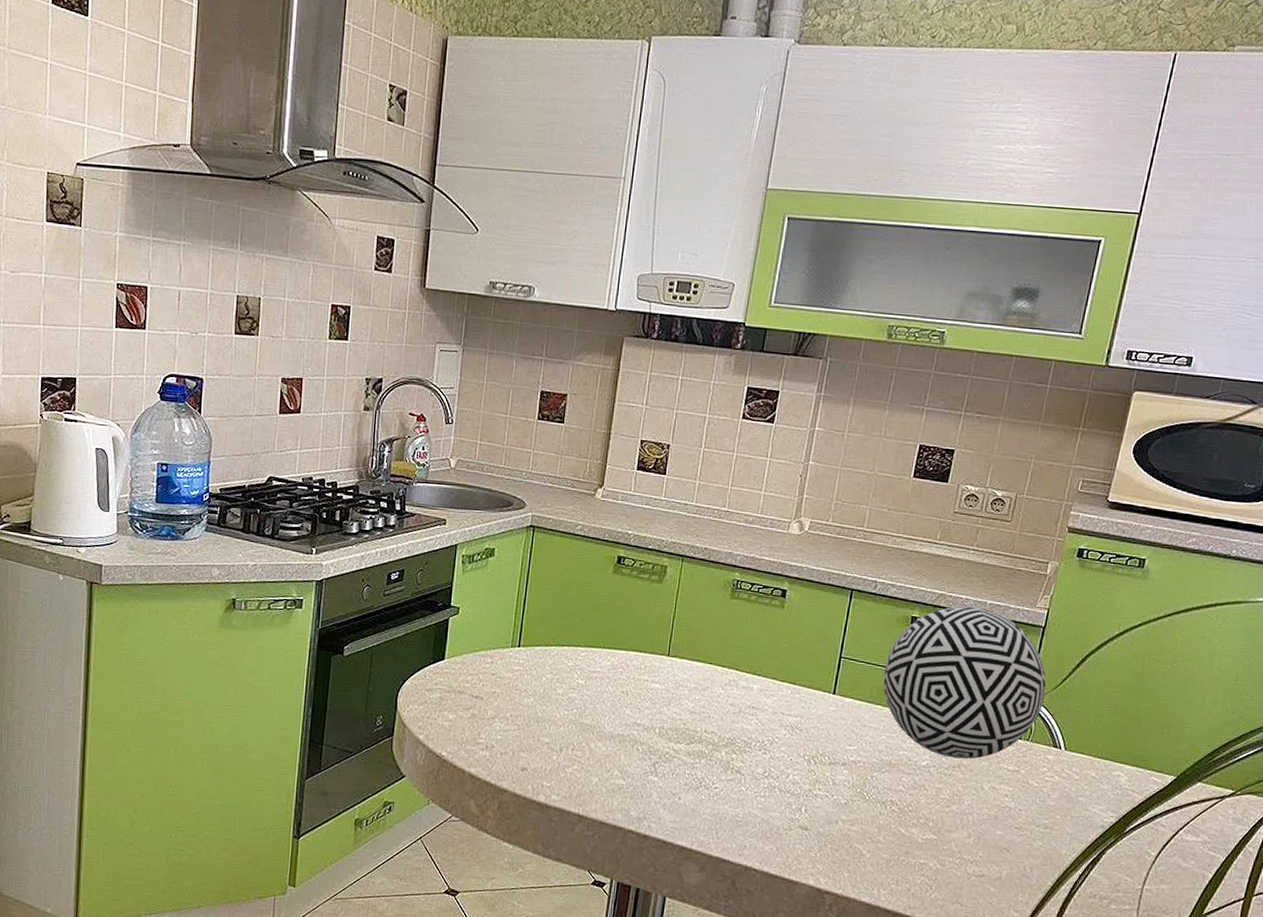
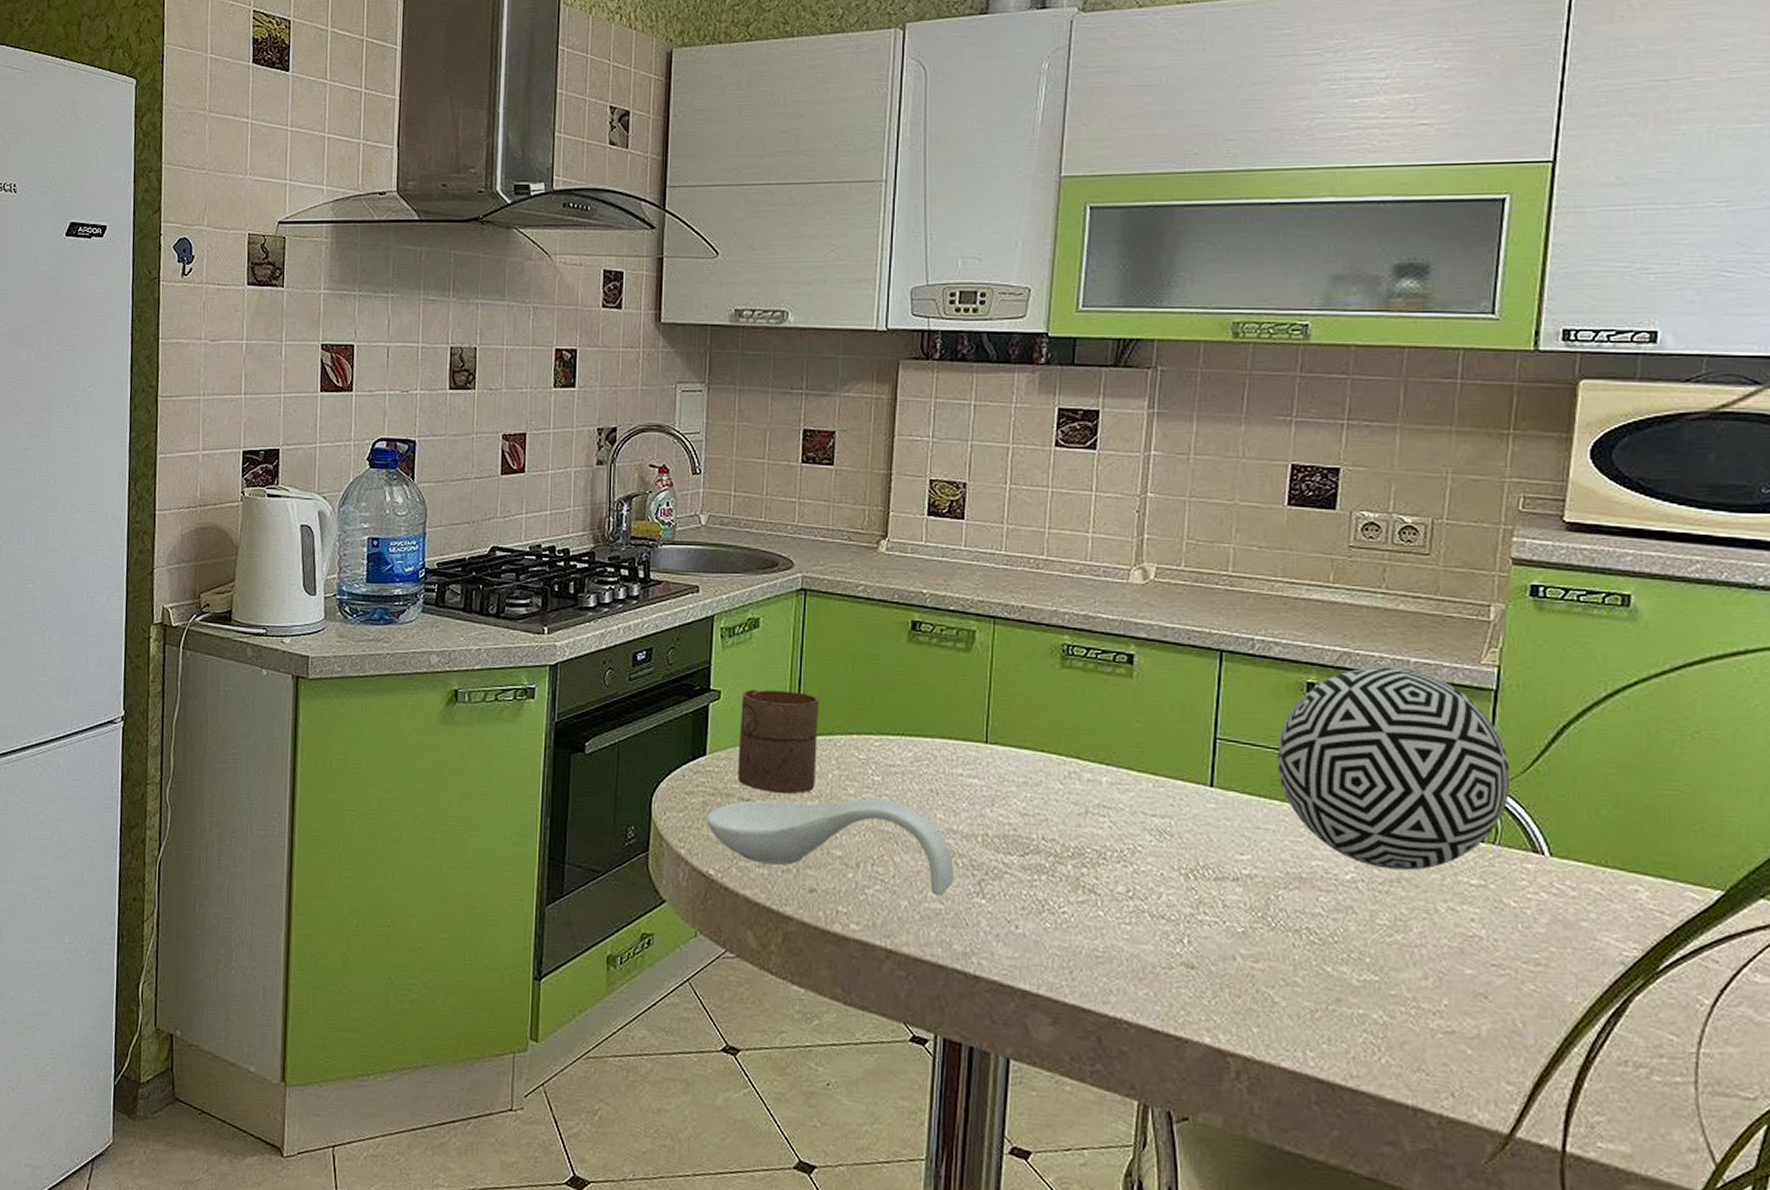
spoon rest: none [442,697,636,775] -> present [706,798,954,896]
cup: none [469,607,540,693] -> present [738,689,820,794]

